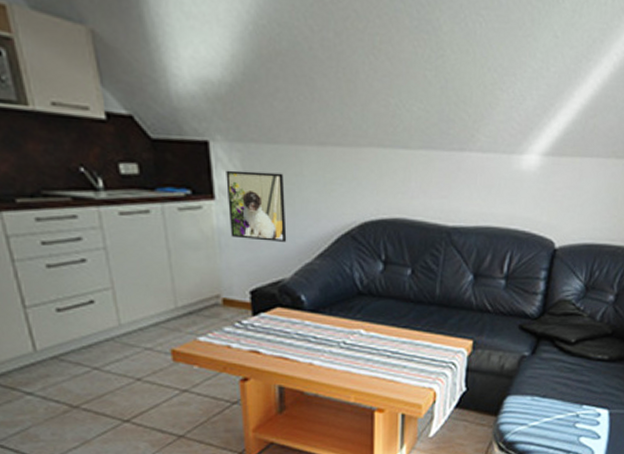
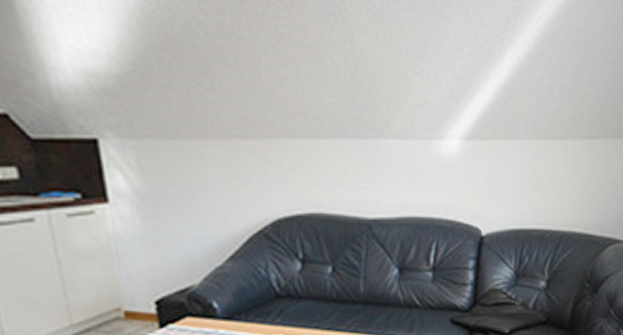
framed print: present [226,170,287,242] -> none [119,170,193,246]

